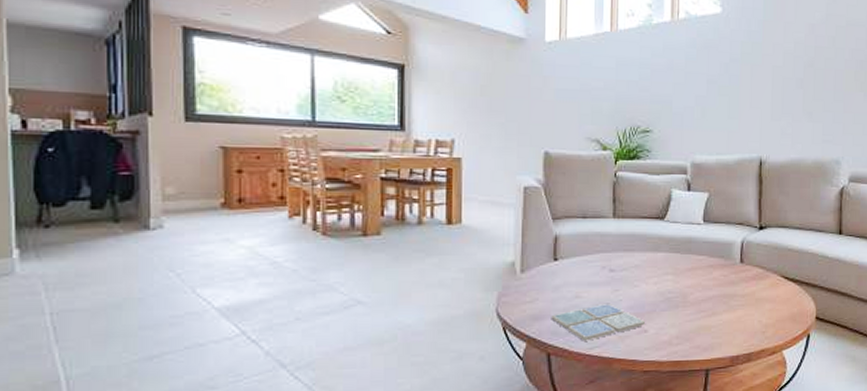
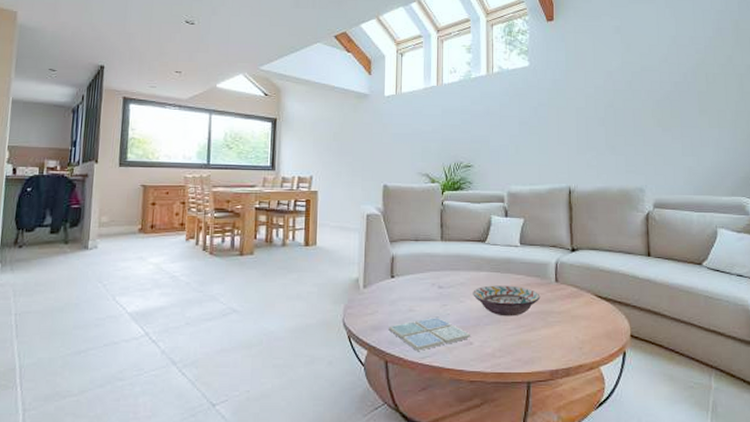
decorative bowl: none [649,267,724,301] -> present [473,285,541,317]

